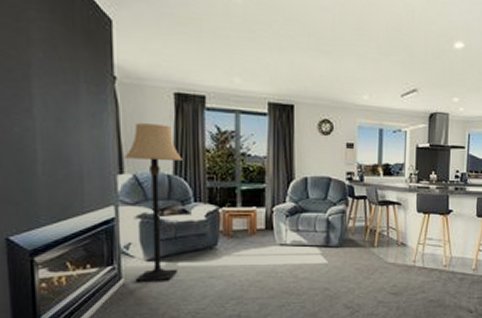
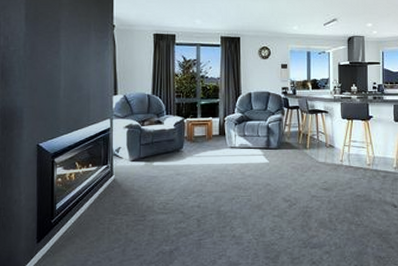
lamp: present [125,123,182,283] -> none [118,57,158,179]

